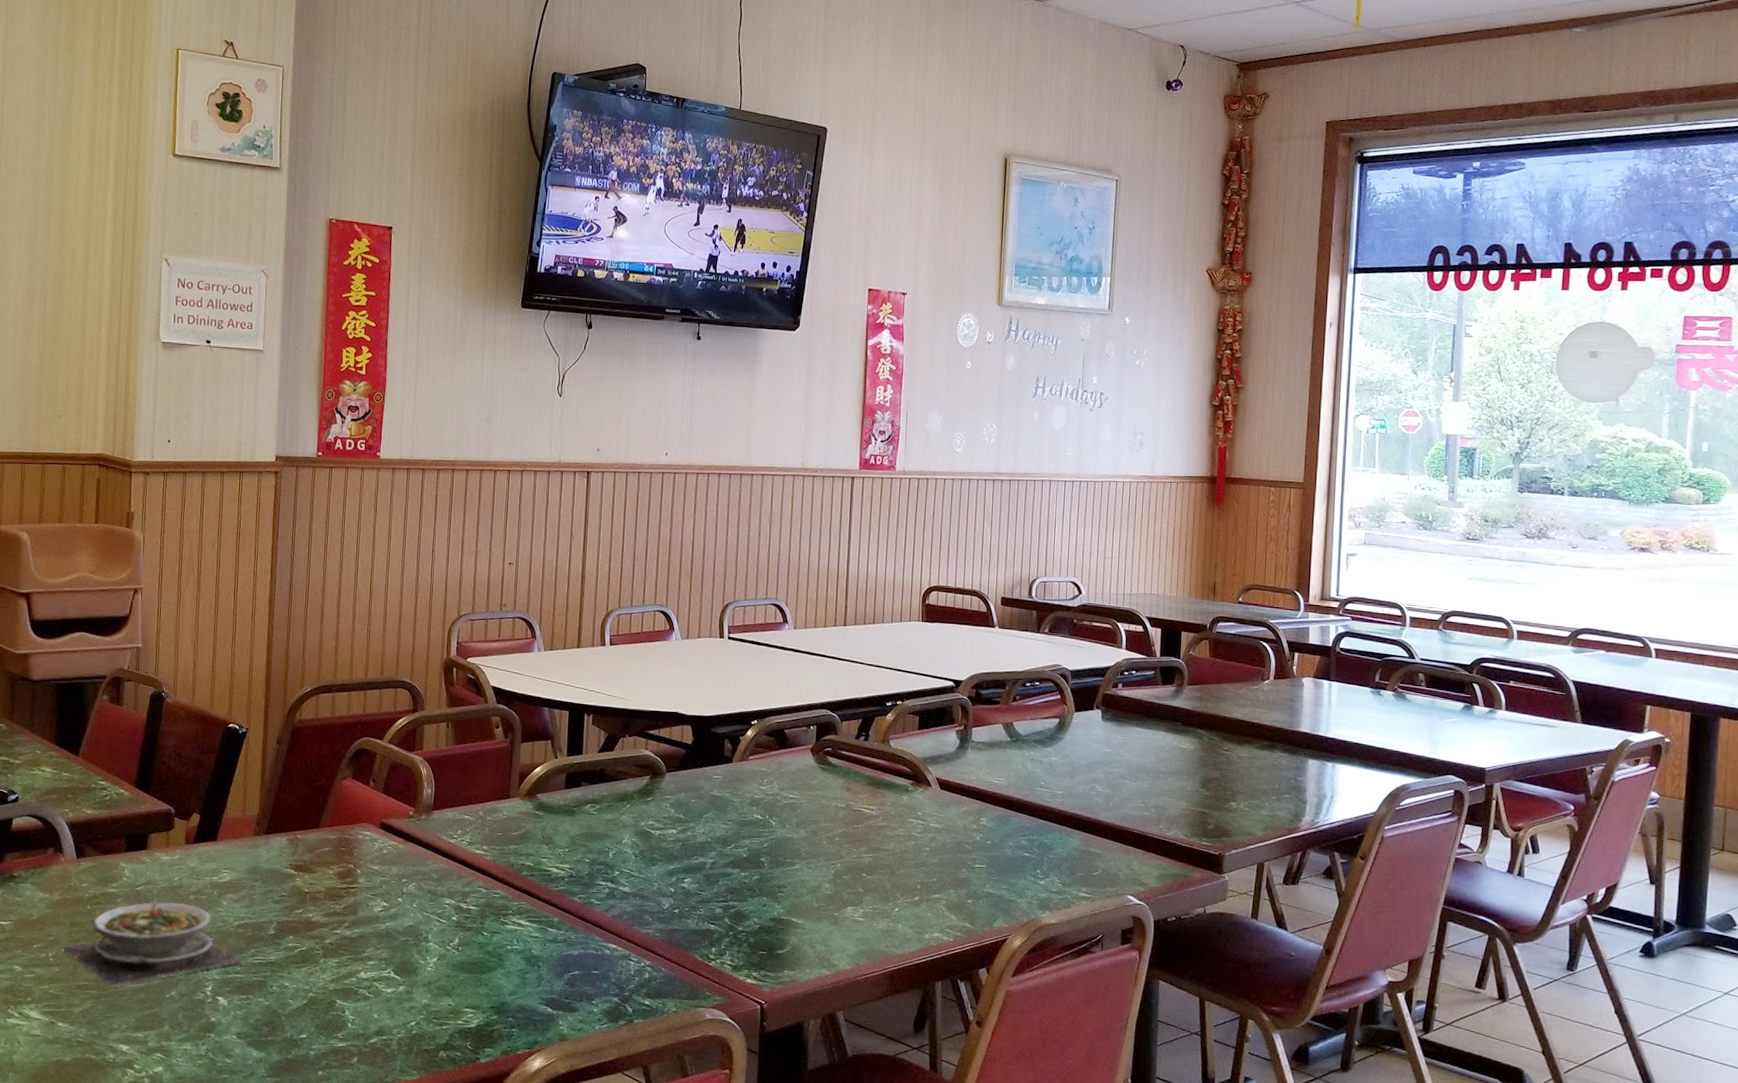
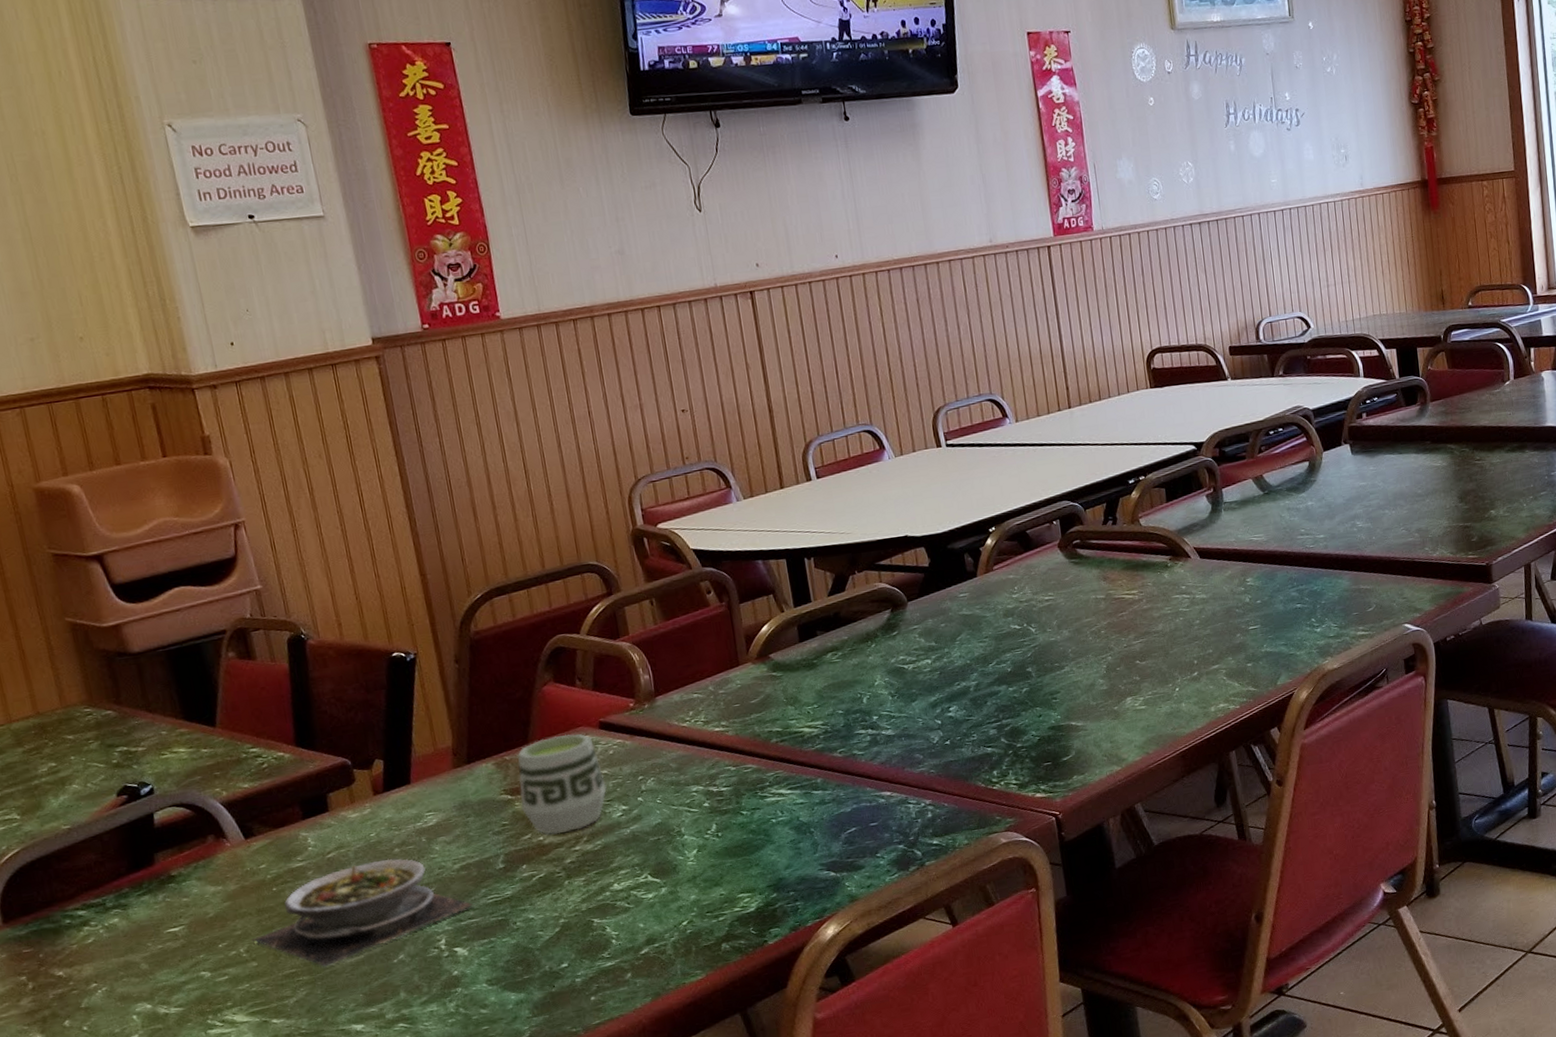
cup: none [301,826,374,915] -> present [517,734,607,835]

